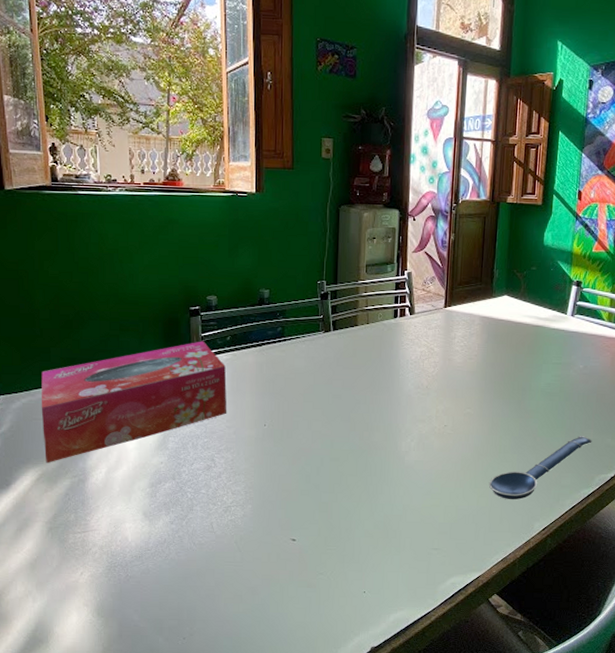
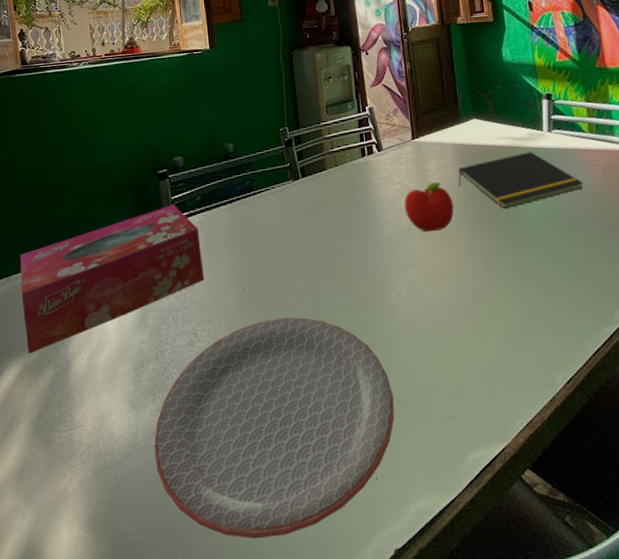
plate: none [165,454,390,632] -> present [154,317,395,539]
fruit: none [426,348,473,393] -> present [404,181,454,232]
notepad: none [479,332,593,380] -> present [458,151,584,208]
spoon: present [488,436,592,500] -> none [494,265,602,350]

